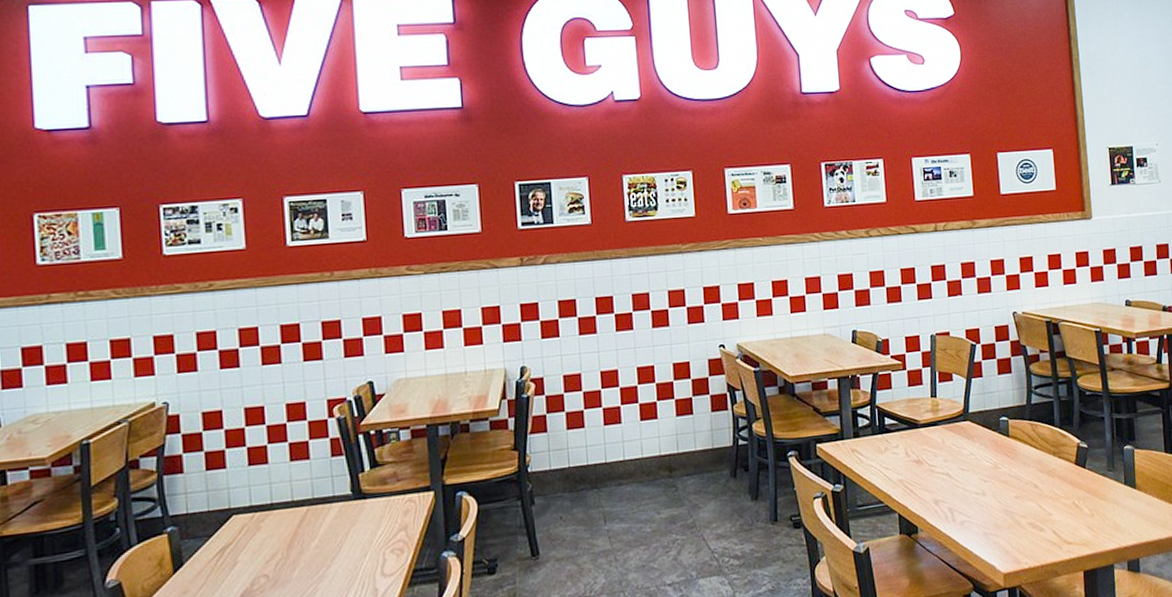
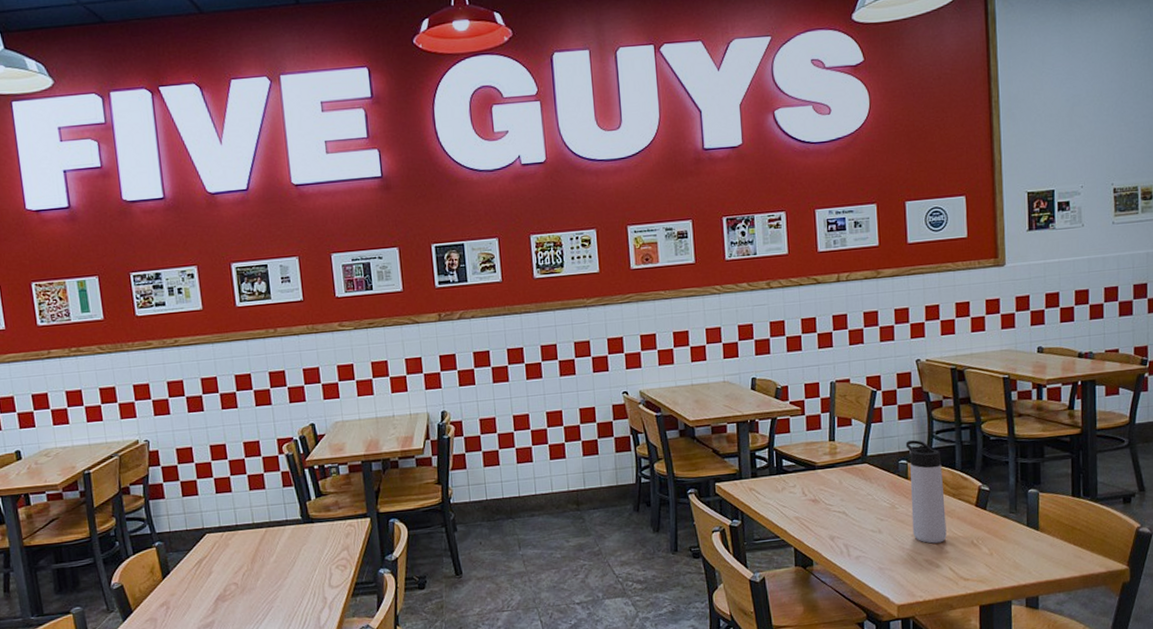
thermos bottle: none [1005,395,1049,506] -> present [905,440,947,544]

